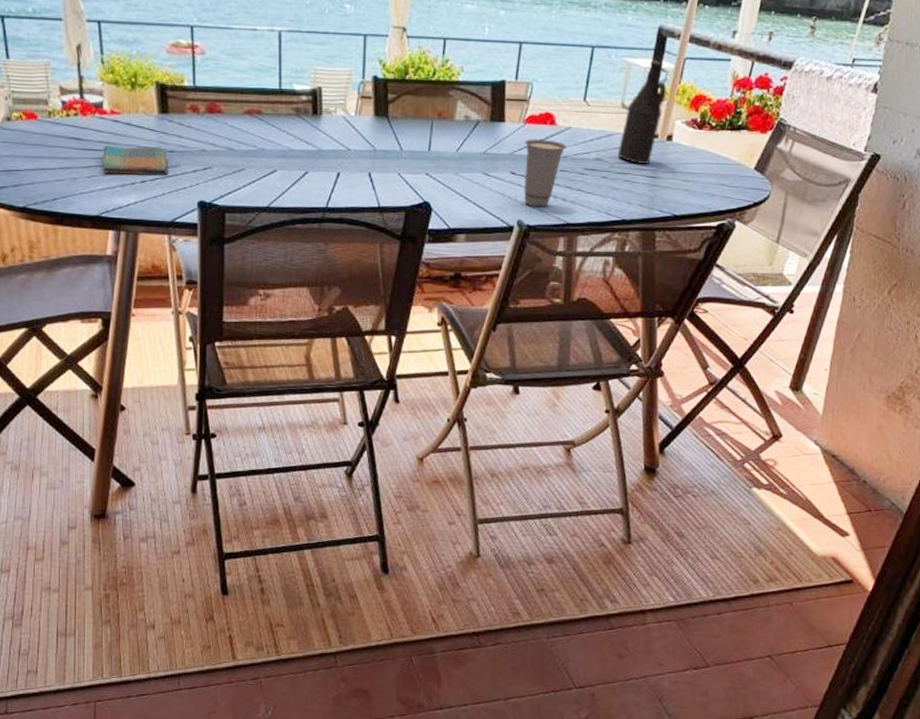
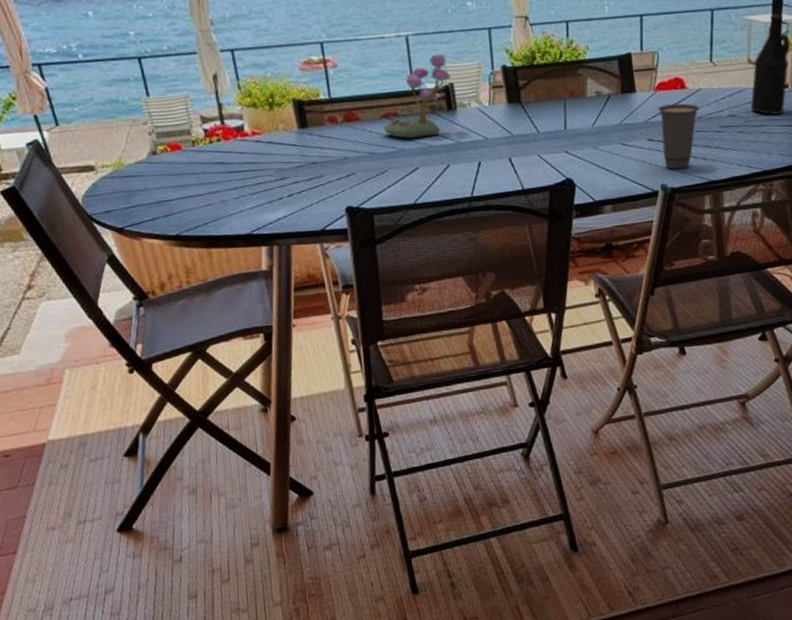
dish towel: present [102,145,168,176] -> none [247,159,313,193]
flowering plant: none [245,54,321,140] -> present [383,53,451,138]

